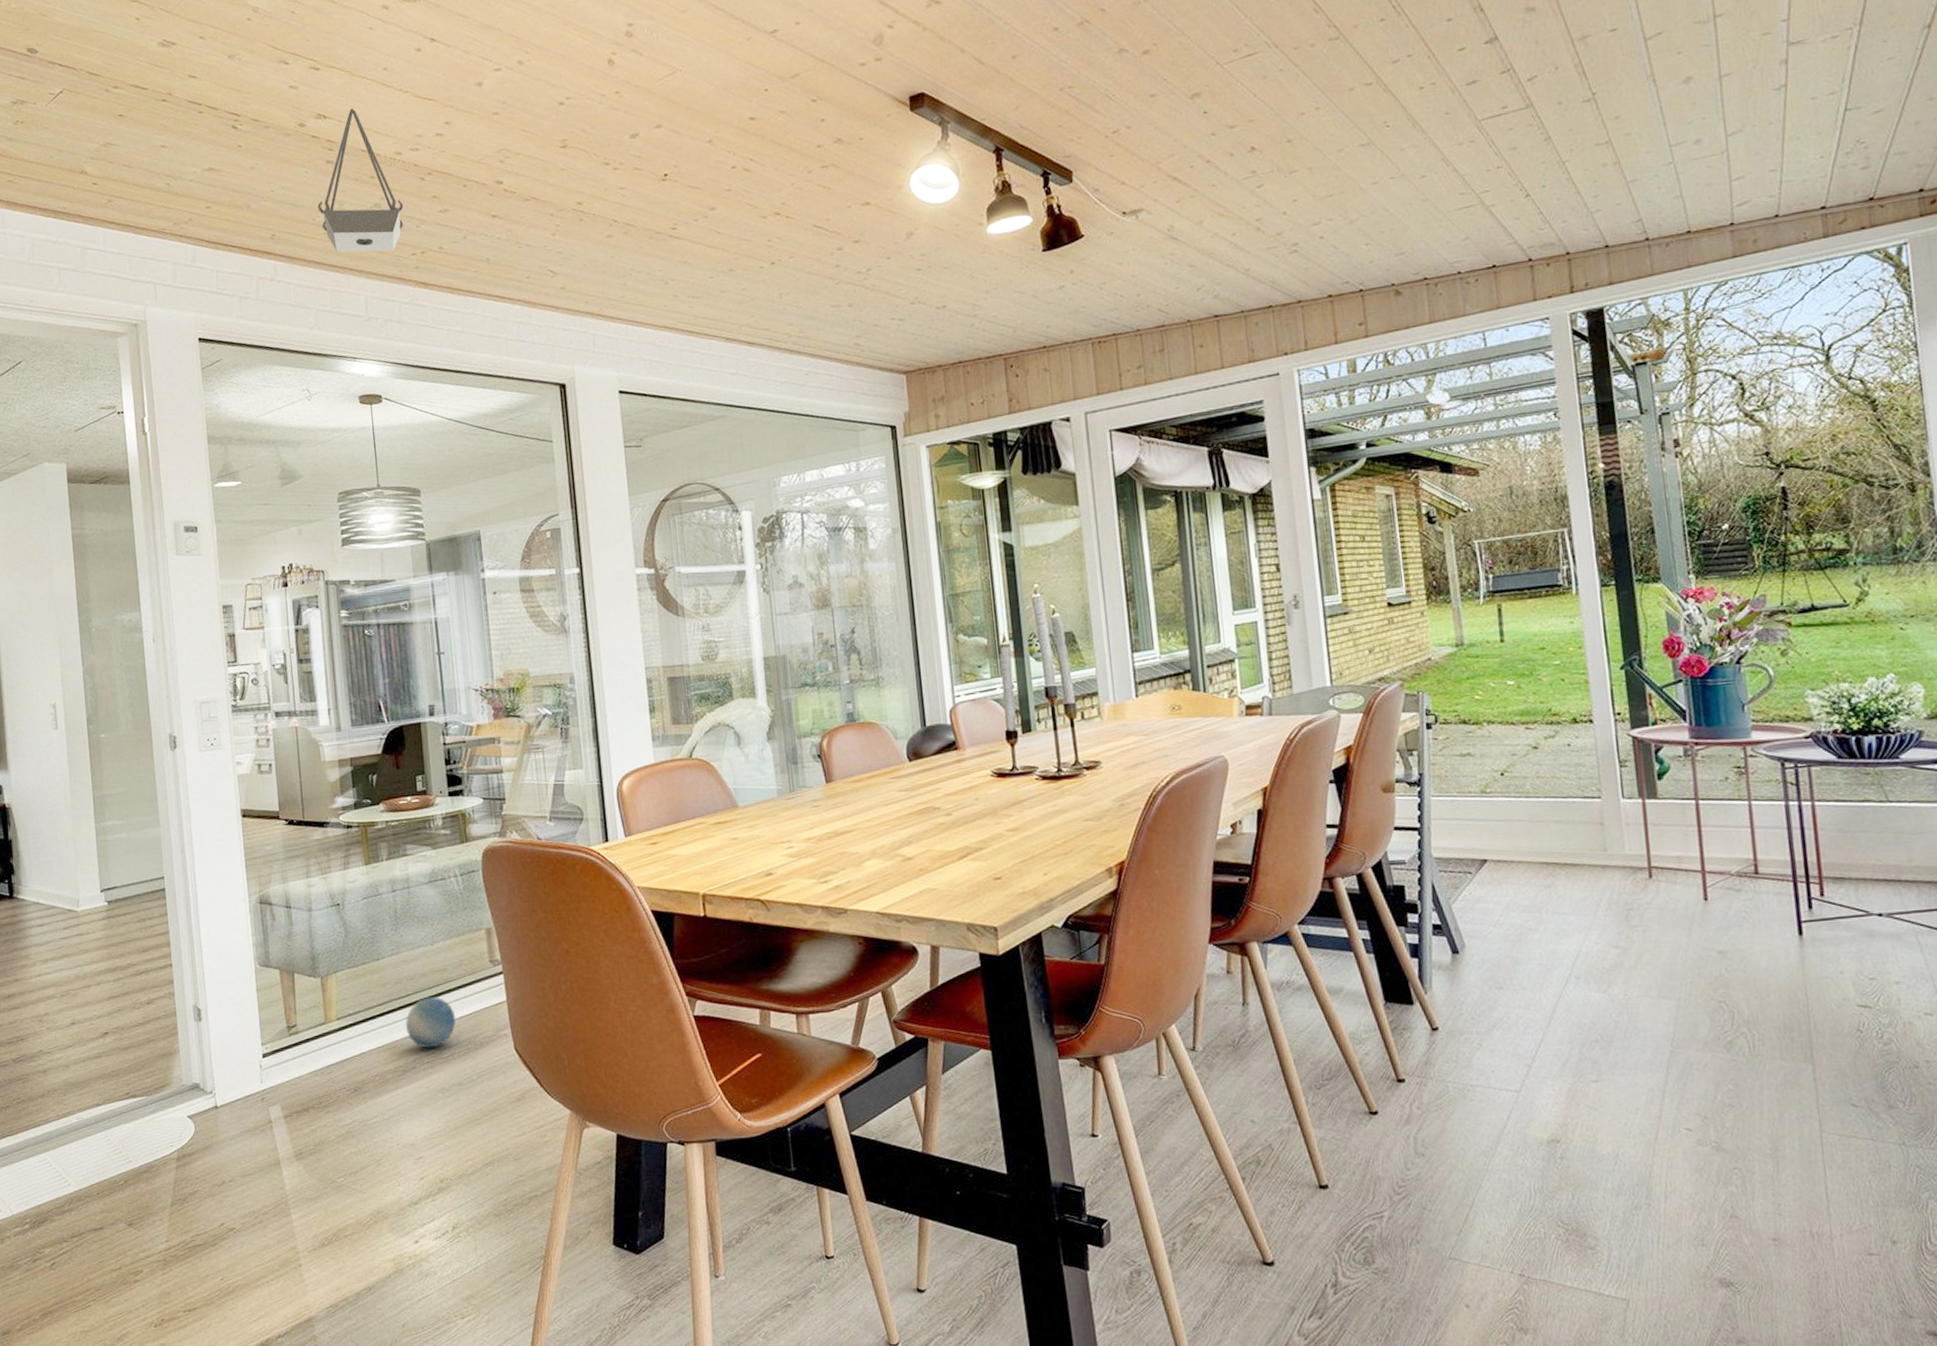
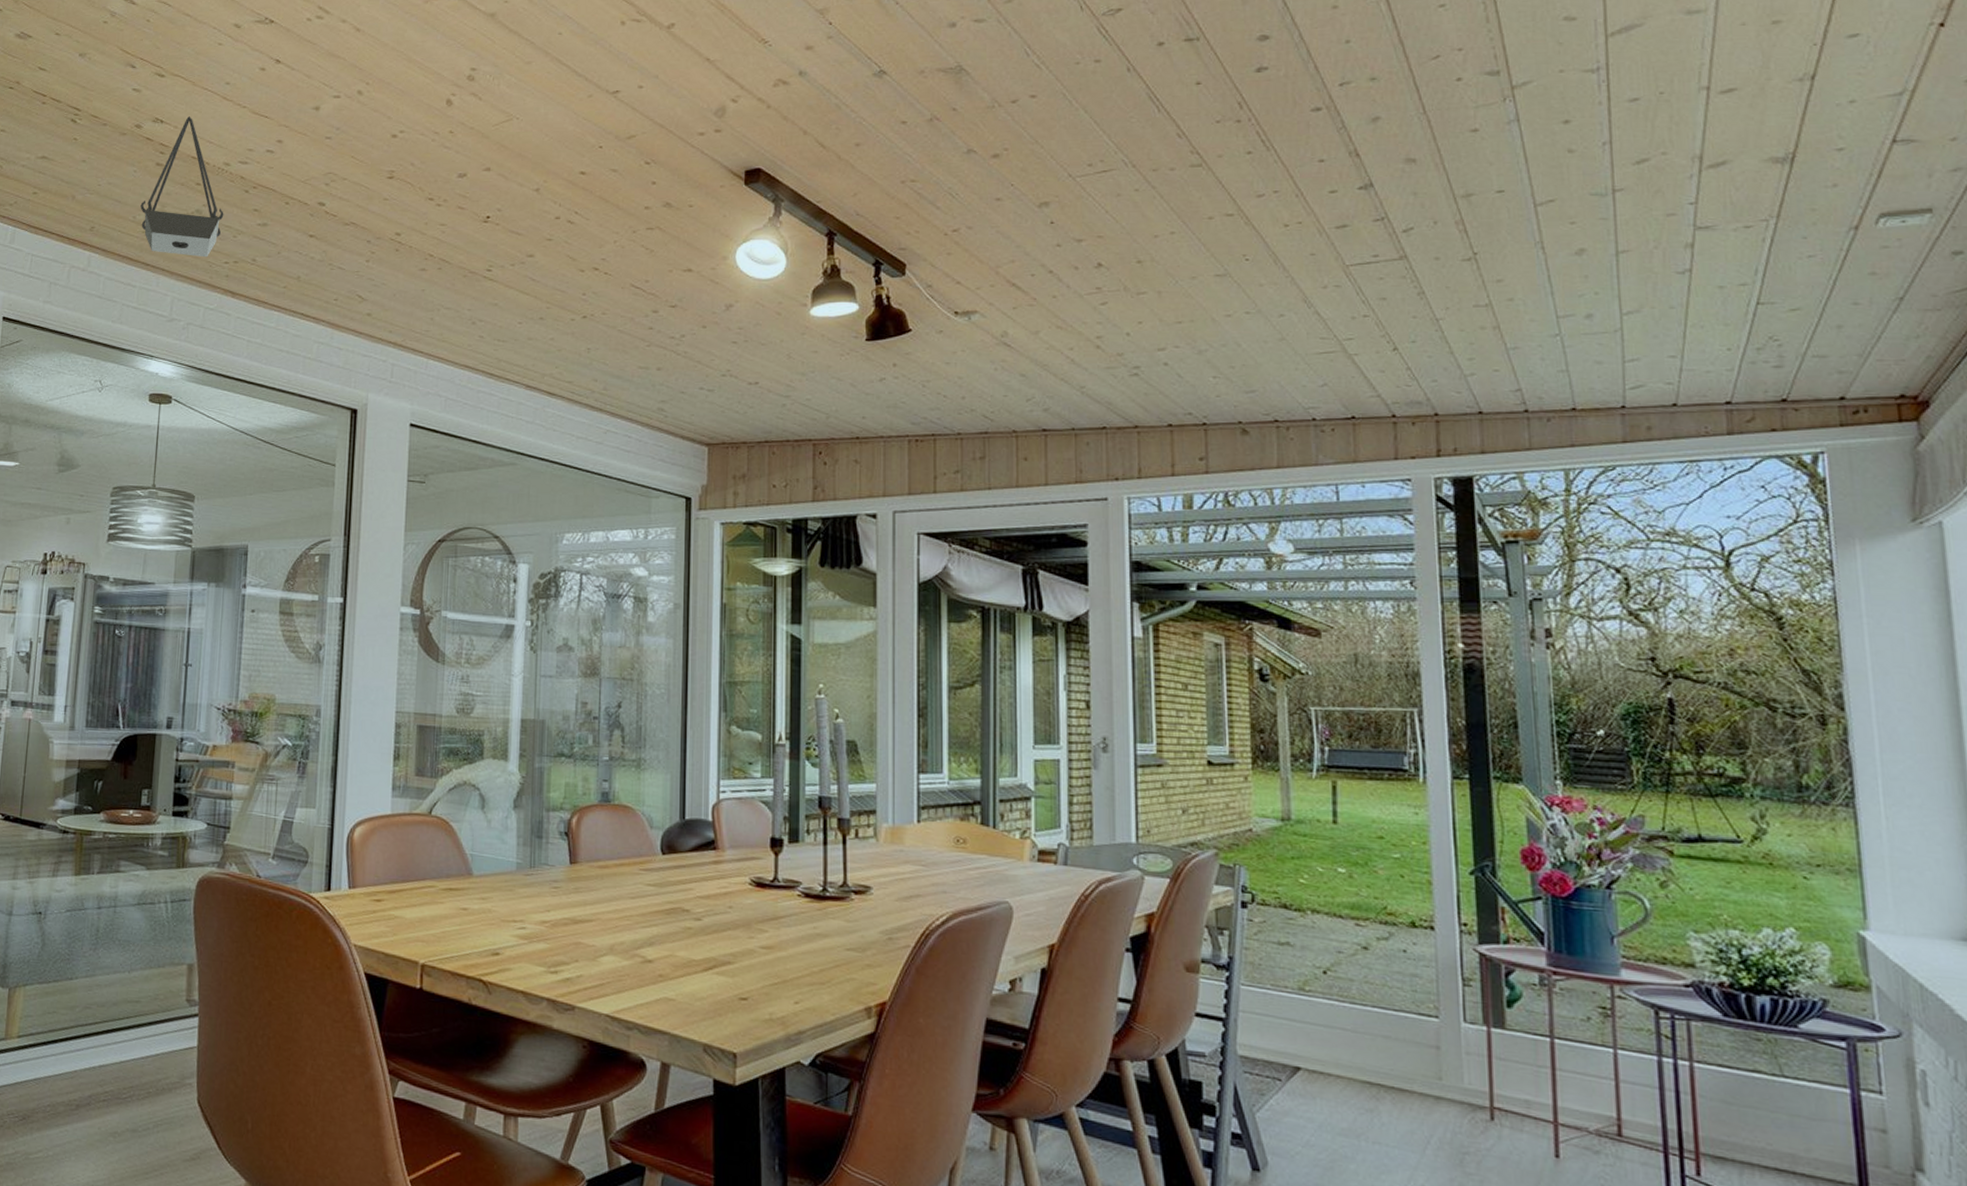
decorative ball: present [405,996,457,1049] -> none [87,1028,142,1086]

